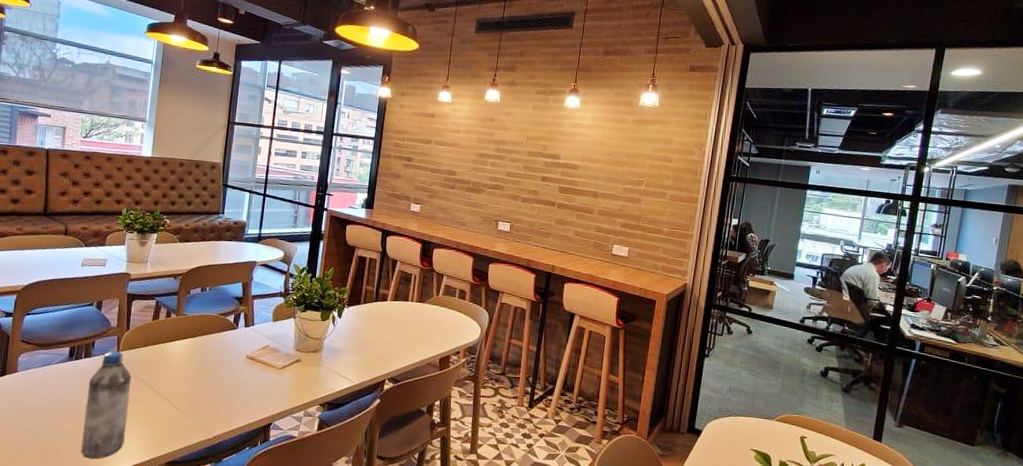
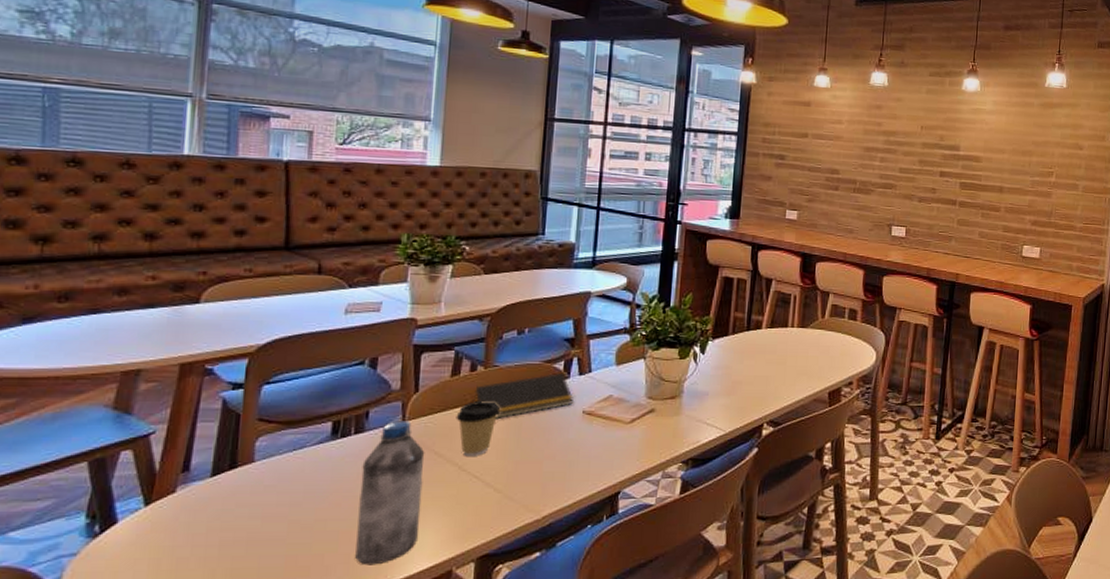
coffee cup: none [154,341,187,384] -> present [456,401,501,456]
notepad: none [167,323,240,357] -> present [472,372,573,420]

